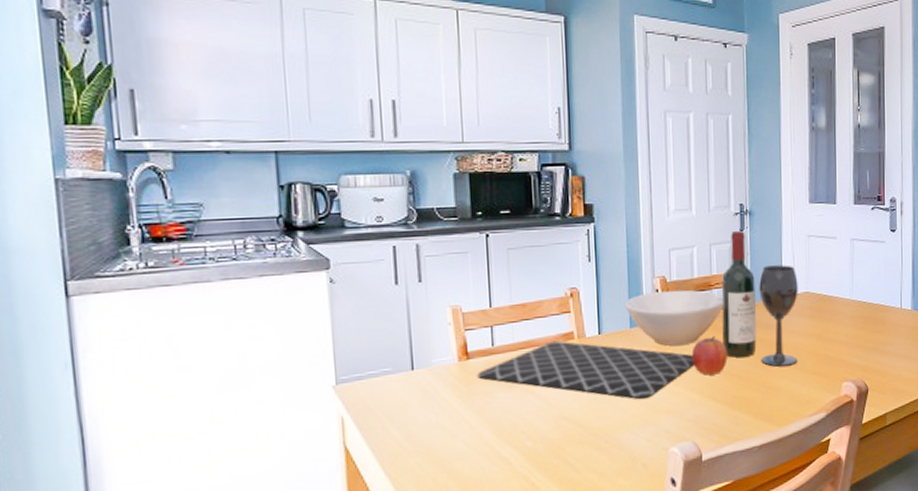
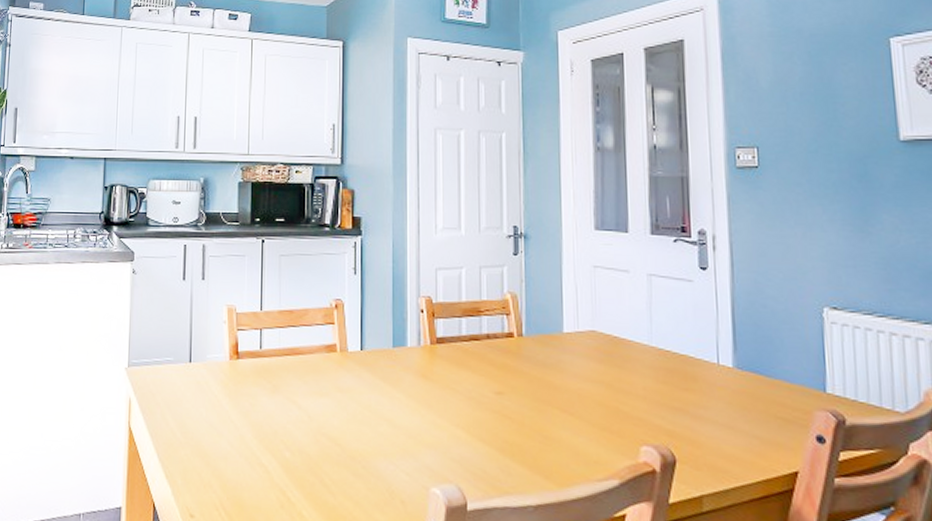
placemat: present [477,341,695,399] -> none [245,351,461,426]
bowl: present [624,290,723,346] -> none [388,311,494,374]
fruit: present [691,336,728,376] -> none [457,368,498,412]
wine bottle: present [721,230,757,358] -> none [491,254,532,397]
wine glass: present [759,265,798,367] -> none [535,296,582,415]

